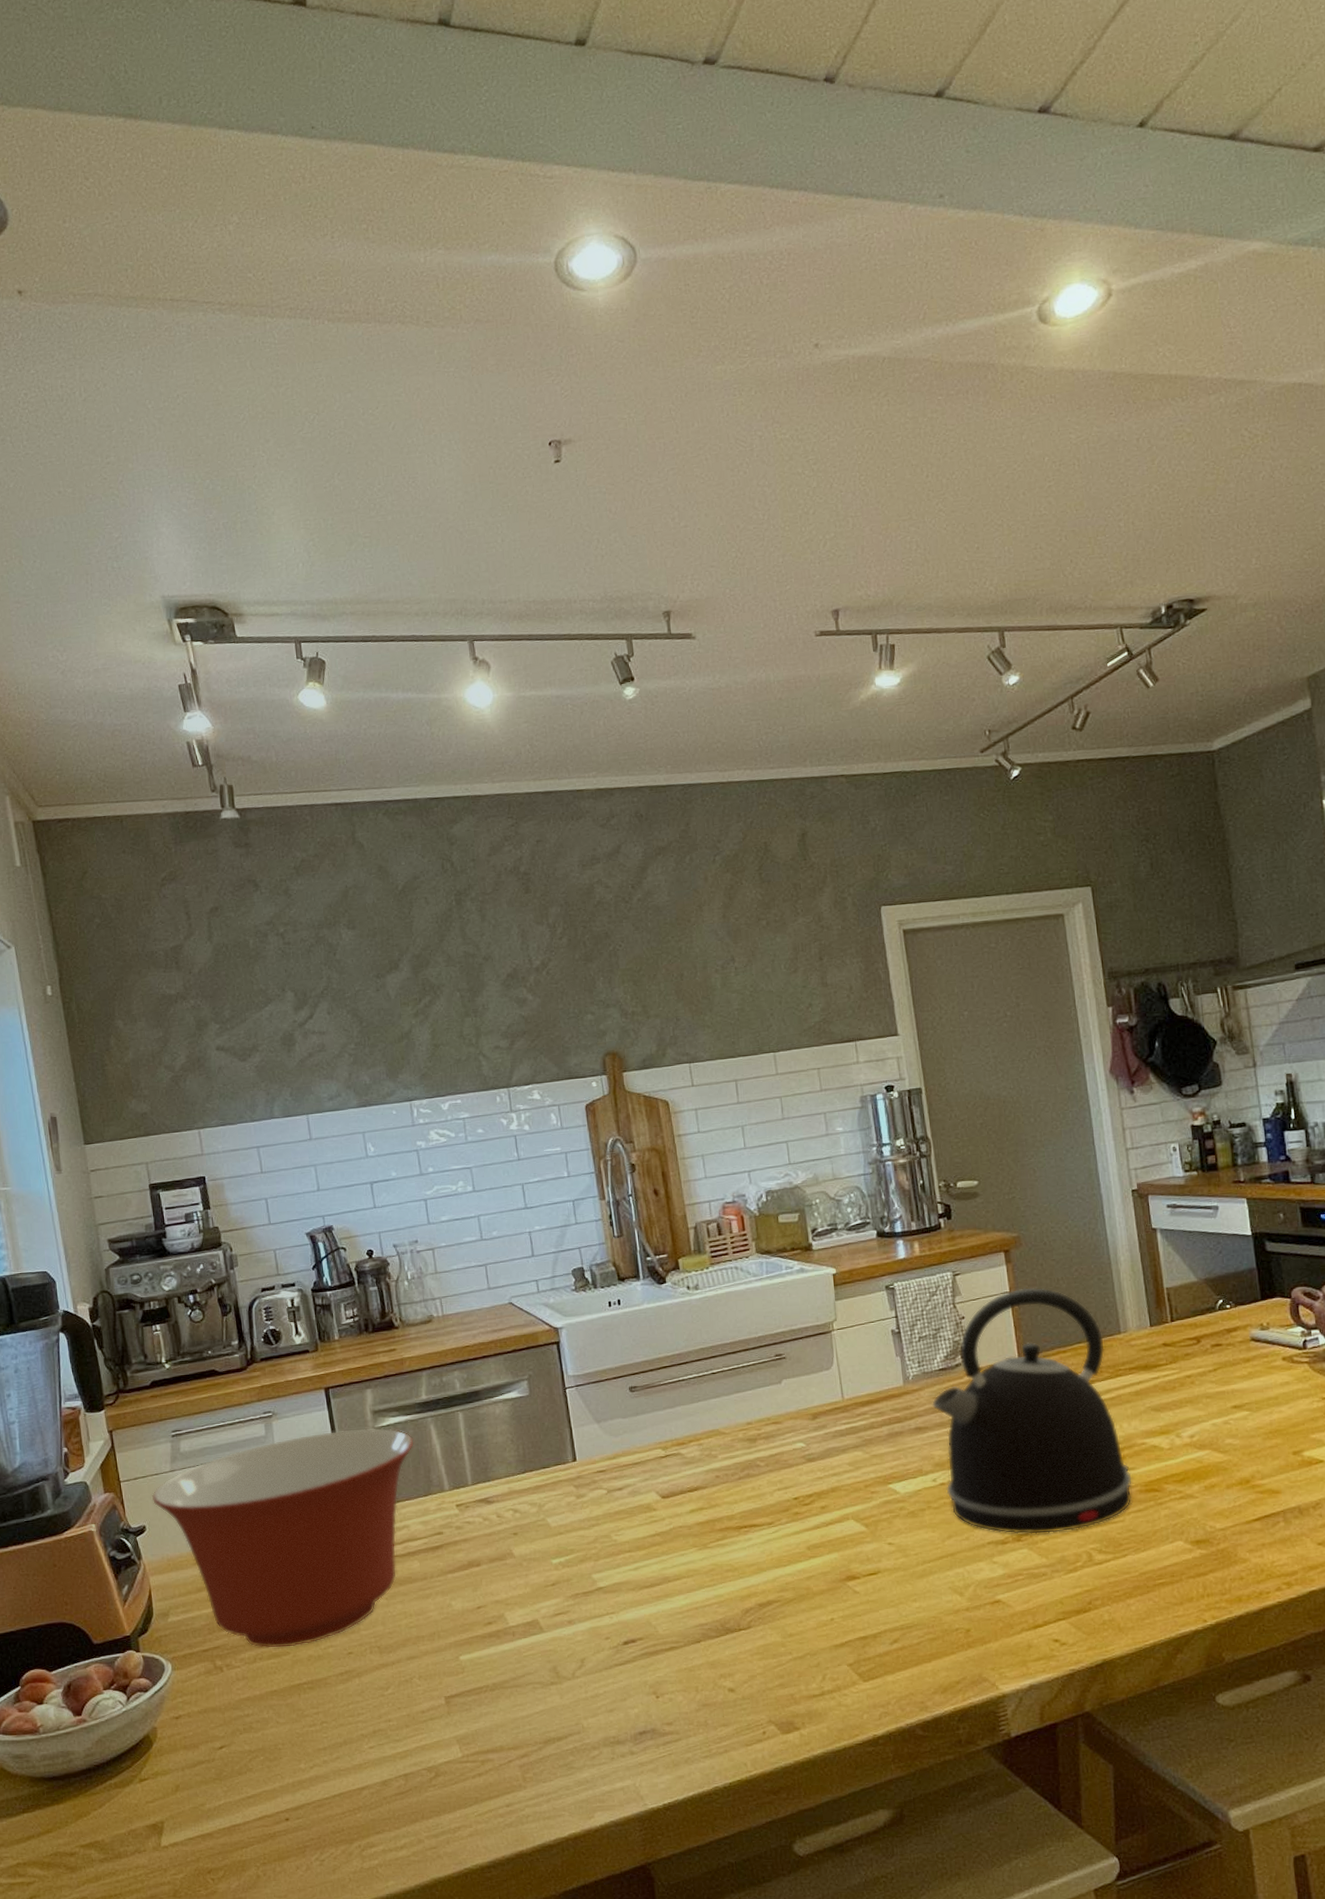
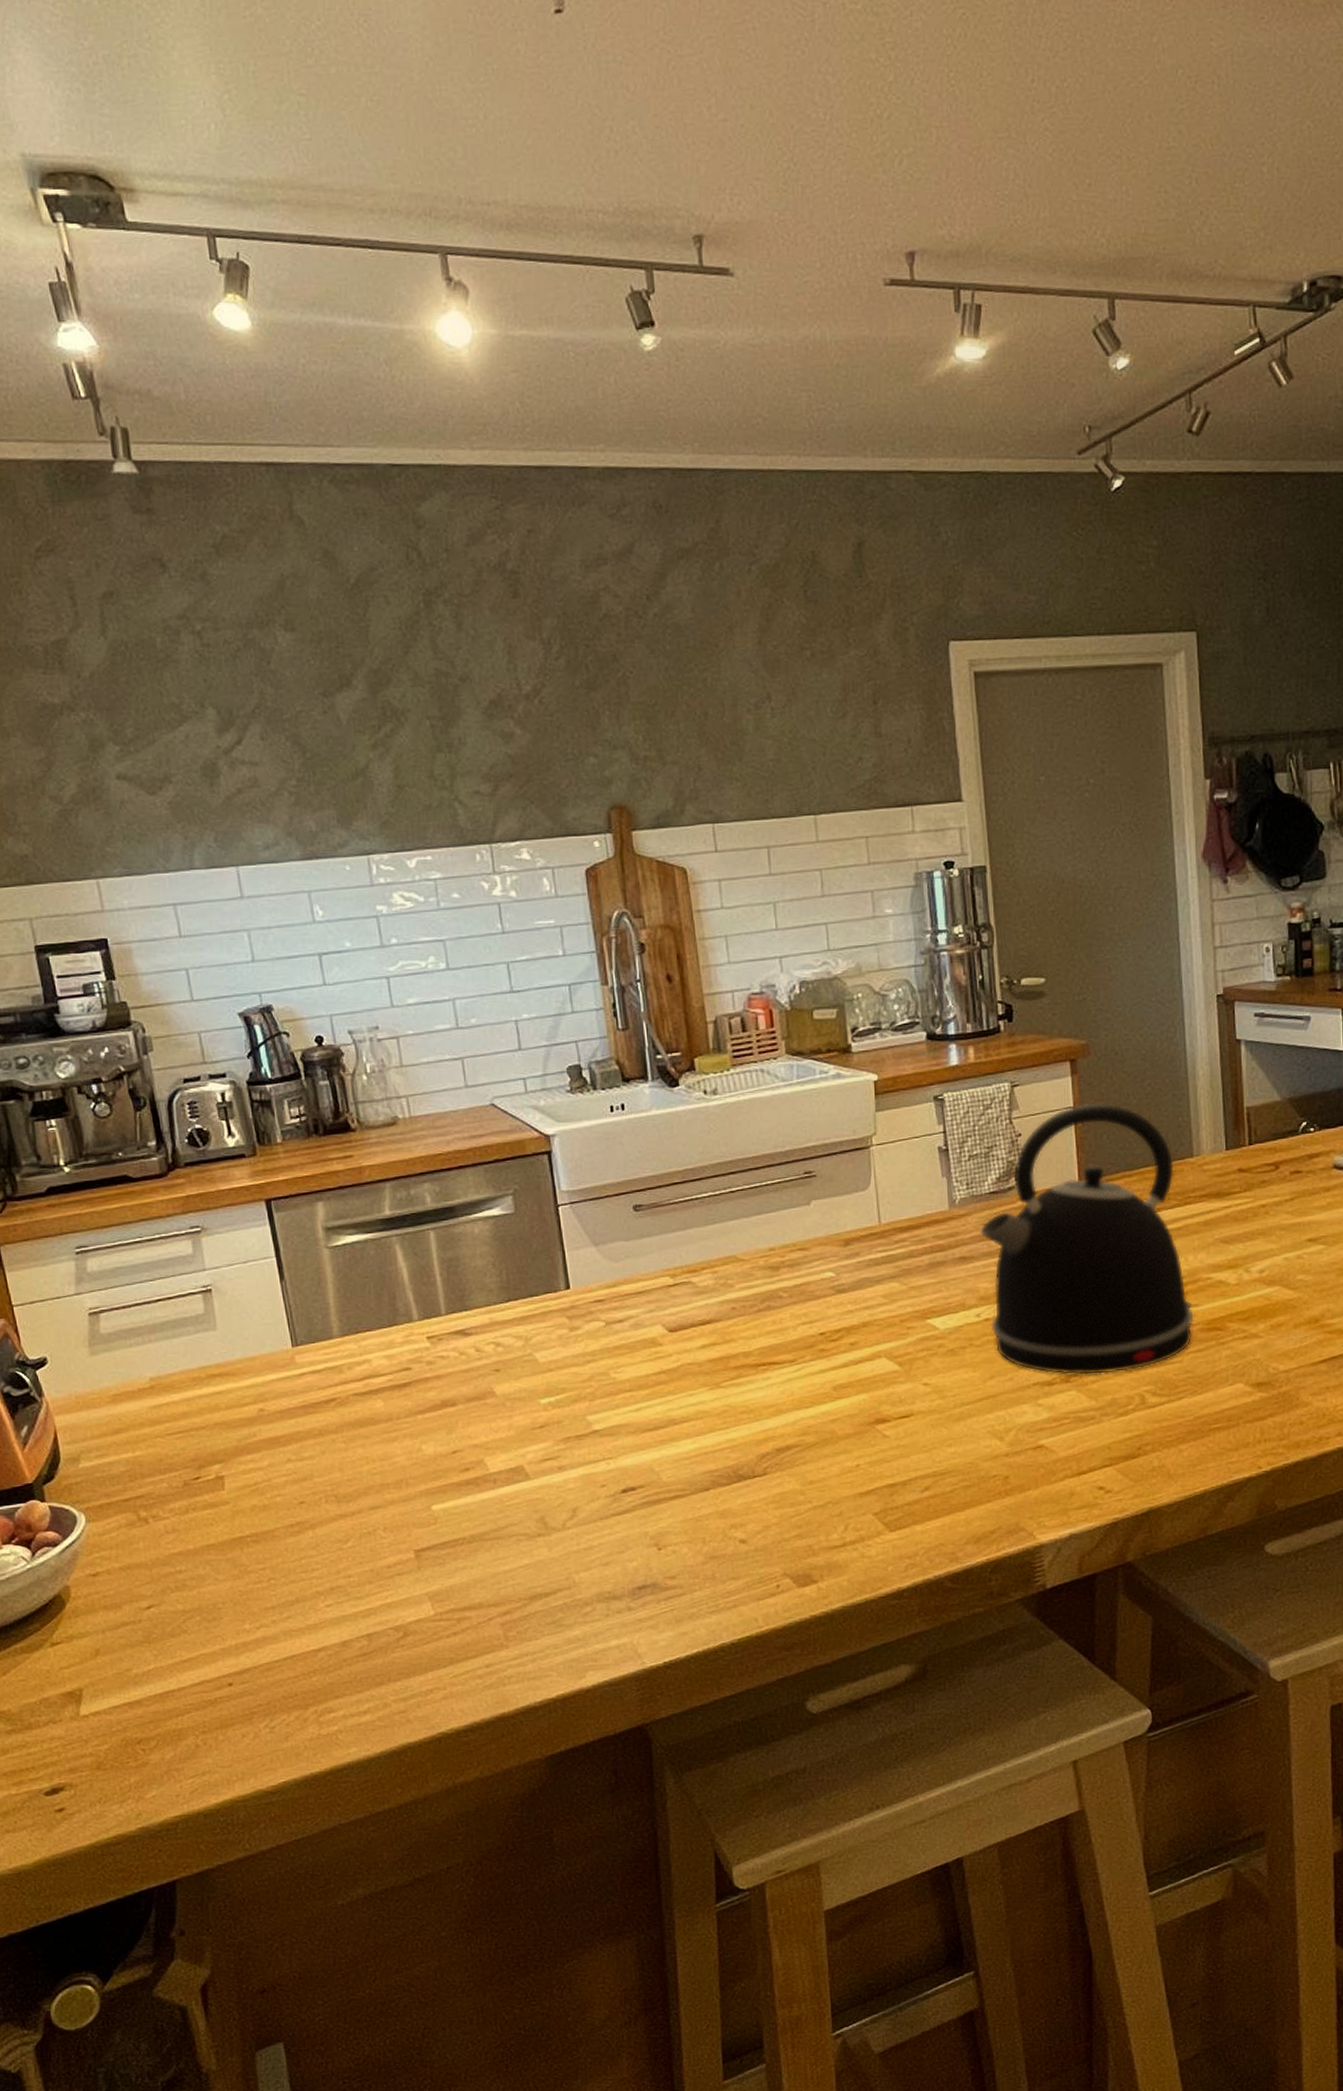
mixing bowl: present [151,1428,414,1648] -> none [52,1247,376,1497]

